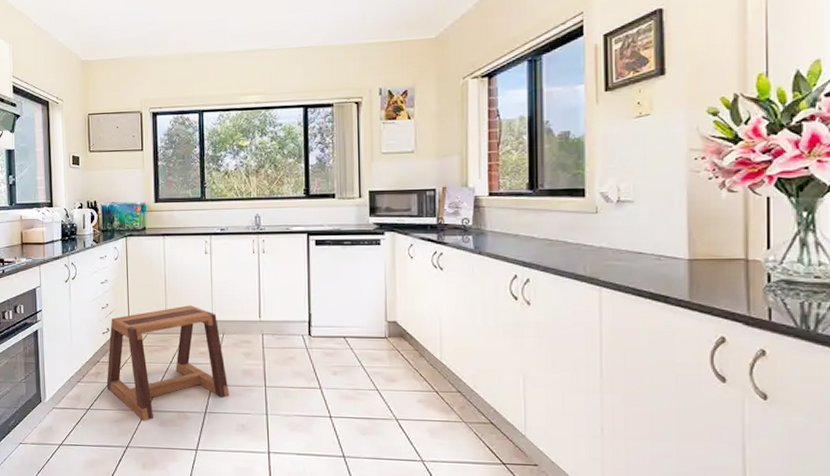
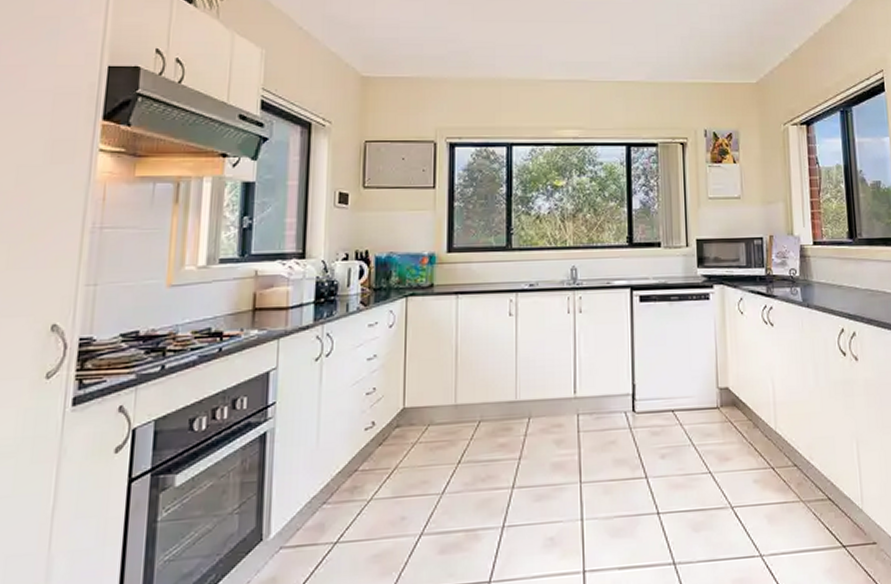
stool: present [106,305,230,422] -> none [365,383,535,551]

